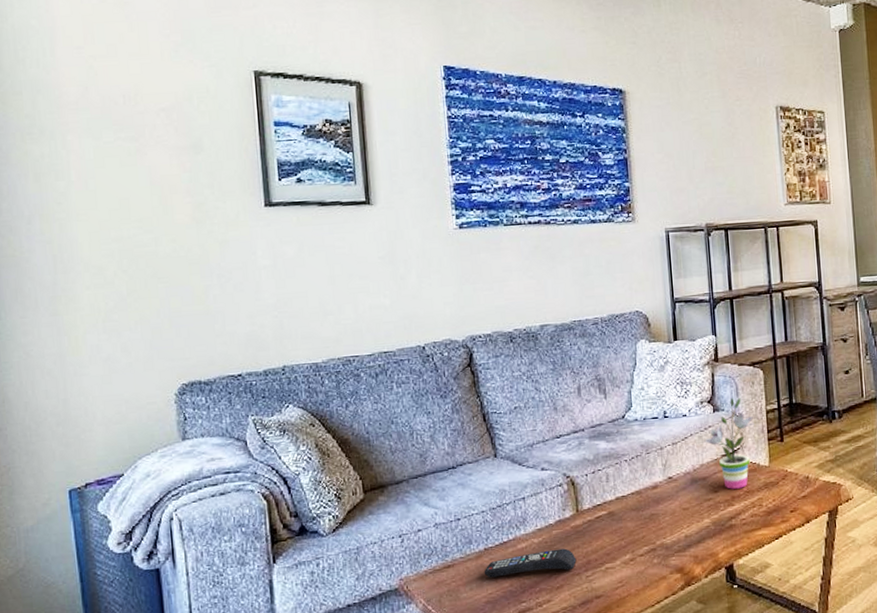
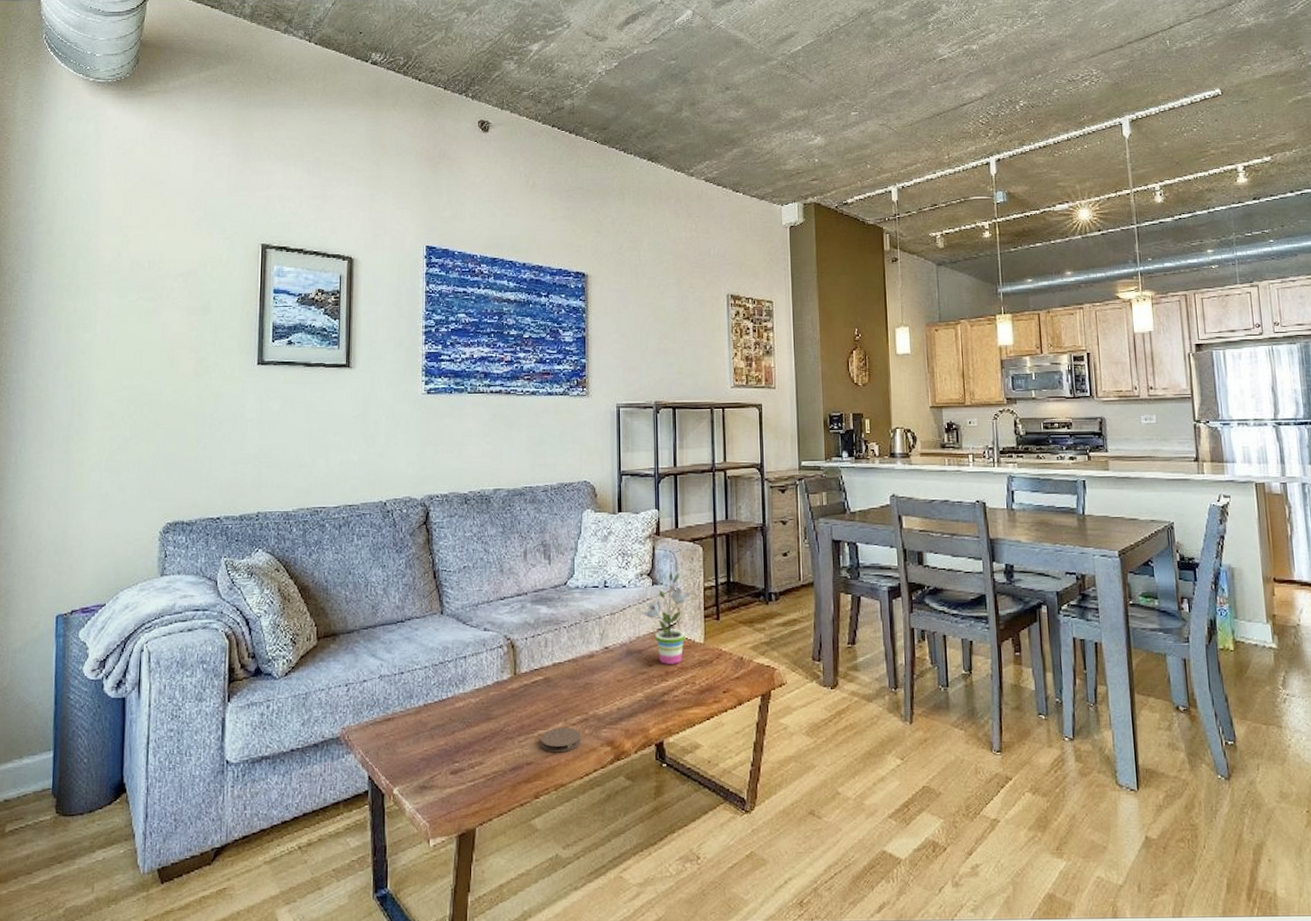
remote control: present [484,548,577,578] -> none [421,711,511,735]
coaster: none [608,558,650,585] -> present [541,727,581,753]

